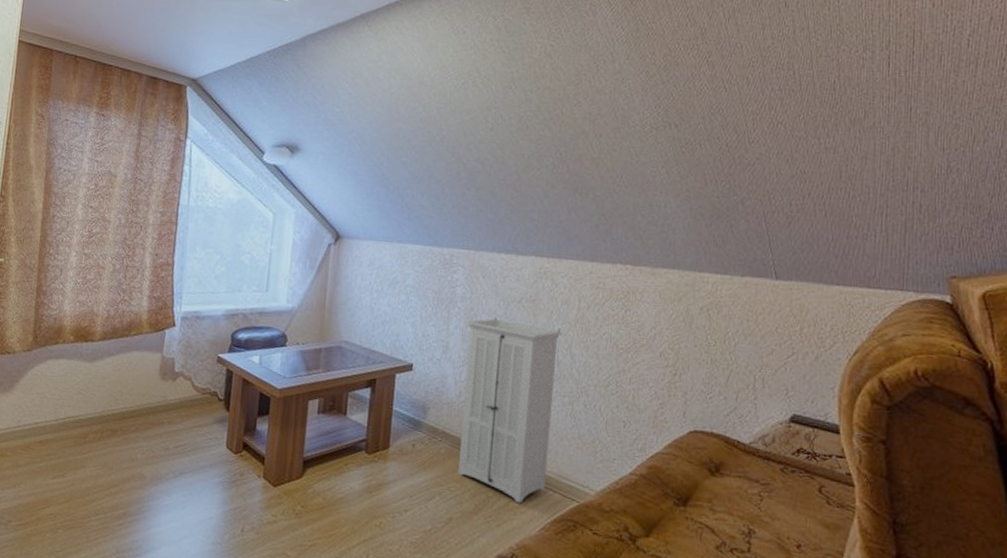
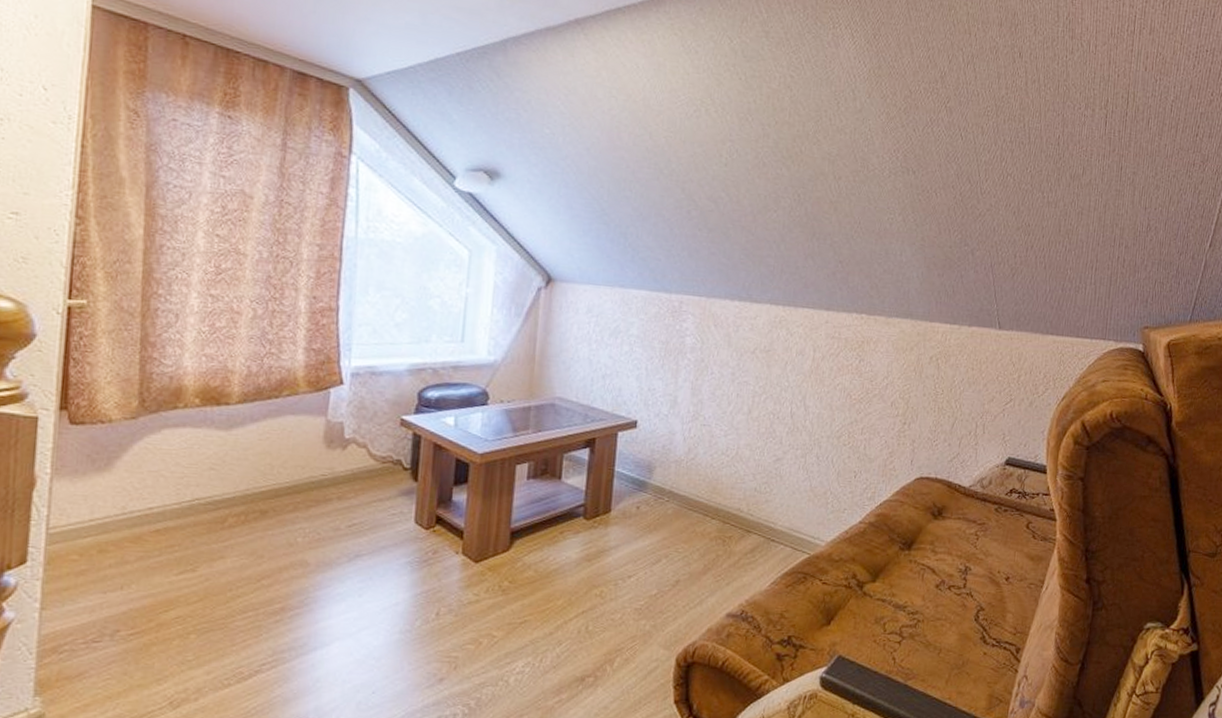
storage cabinet: present [457,317,563,504] -> none [685,369,797,560]

